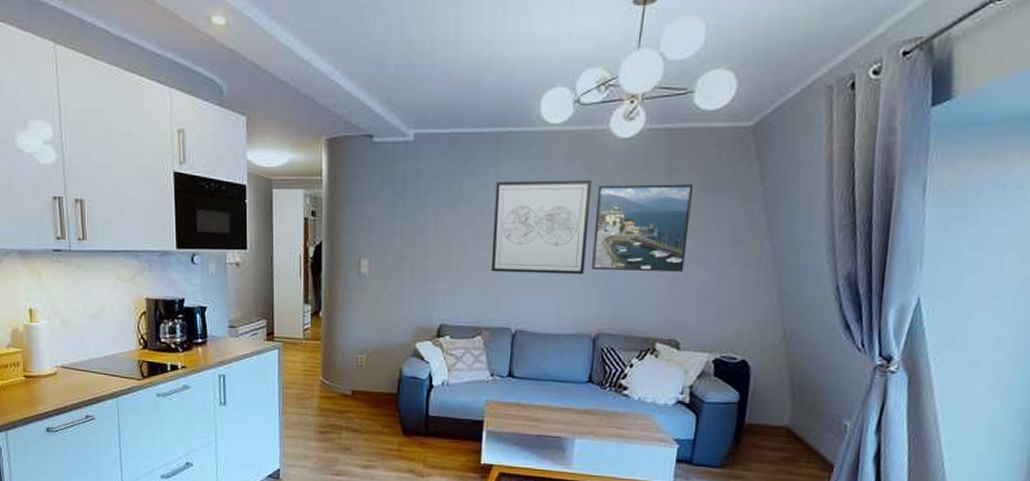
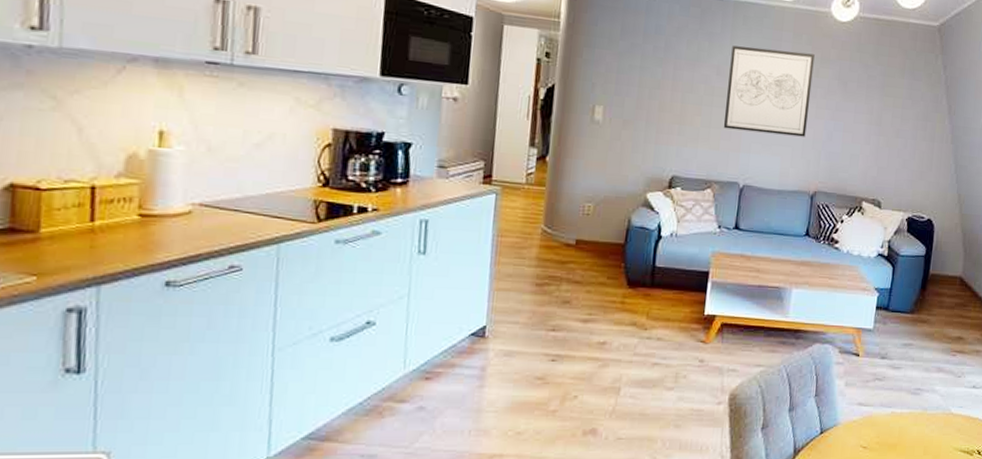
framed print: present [592,184,694,272] -> none [812,59,895,141]

